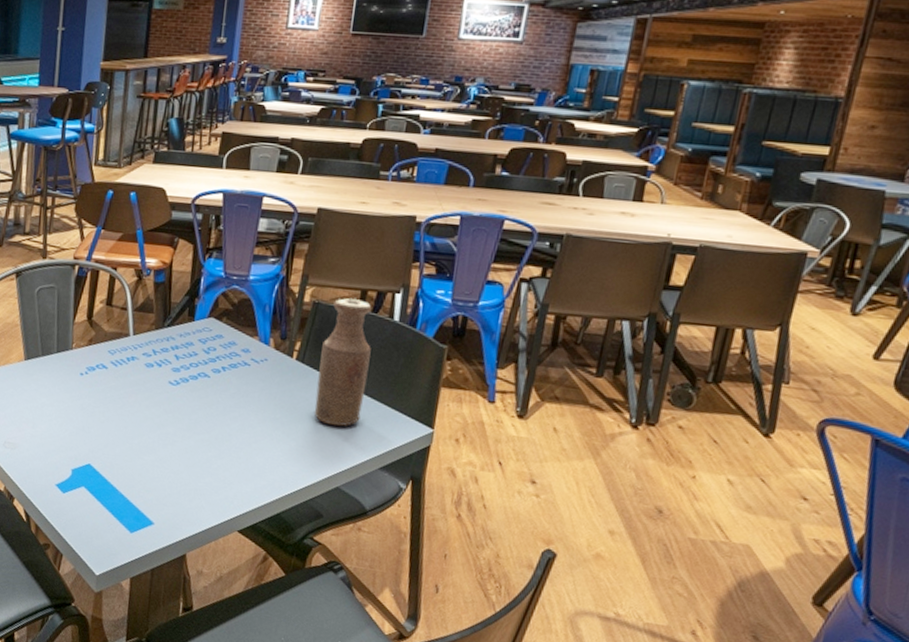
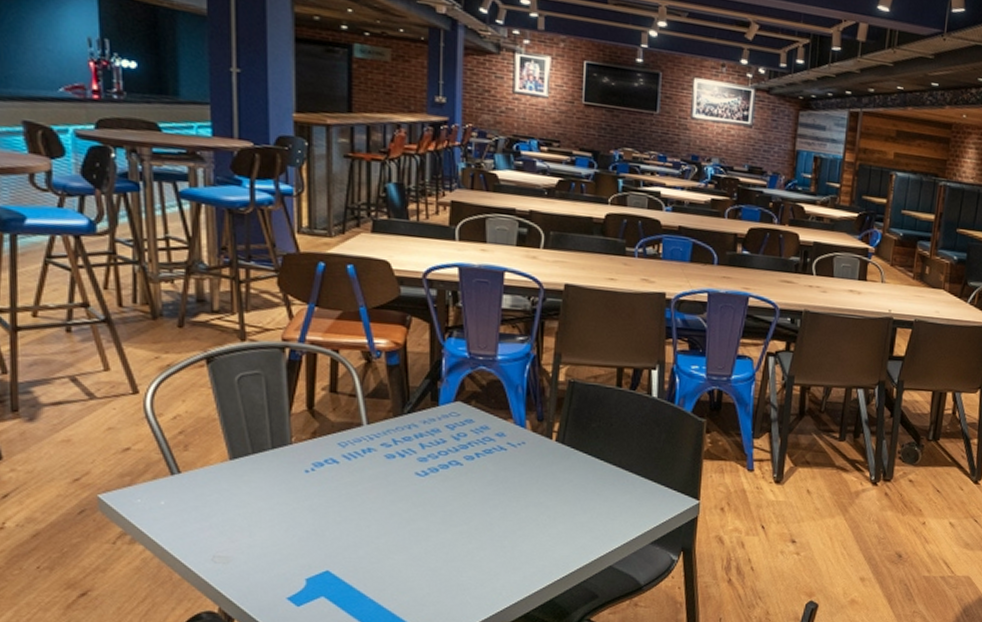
bottle: present [314,298,372,427] -> none [579,376,632,506]

